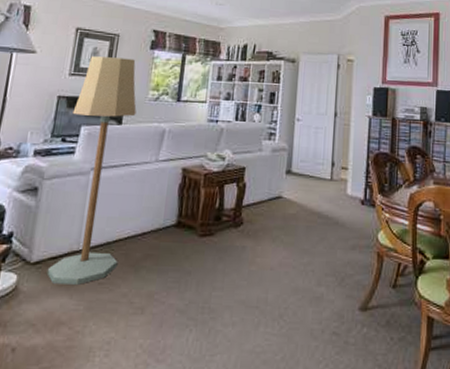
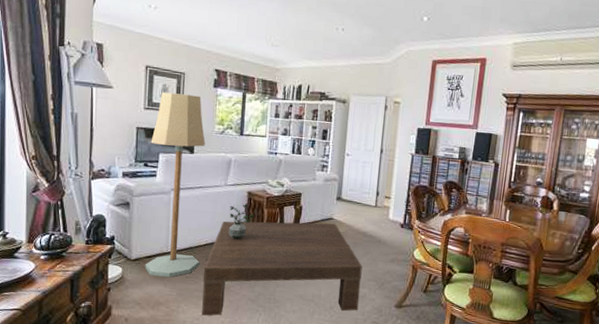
coffee table: none [114,202,318,338] -> present [202,221,362,316]
potted plant: none [156,182,188,229] -> present [228,203,254,240]

